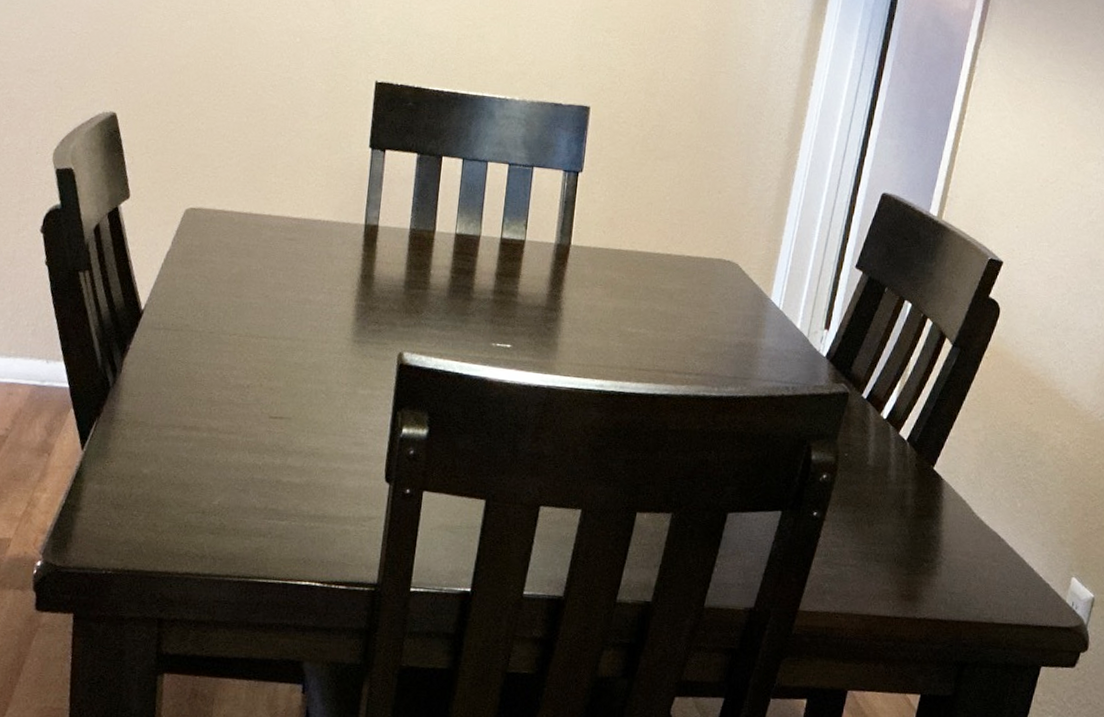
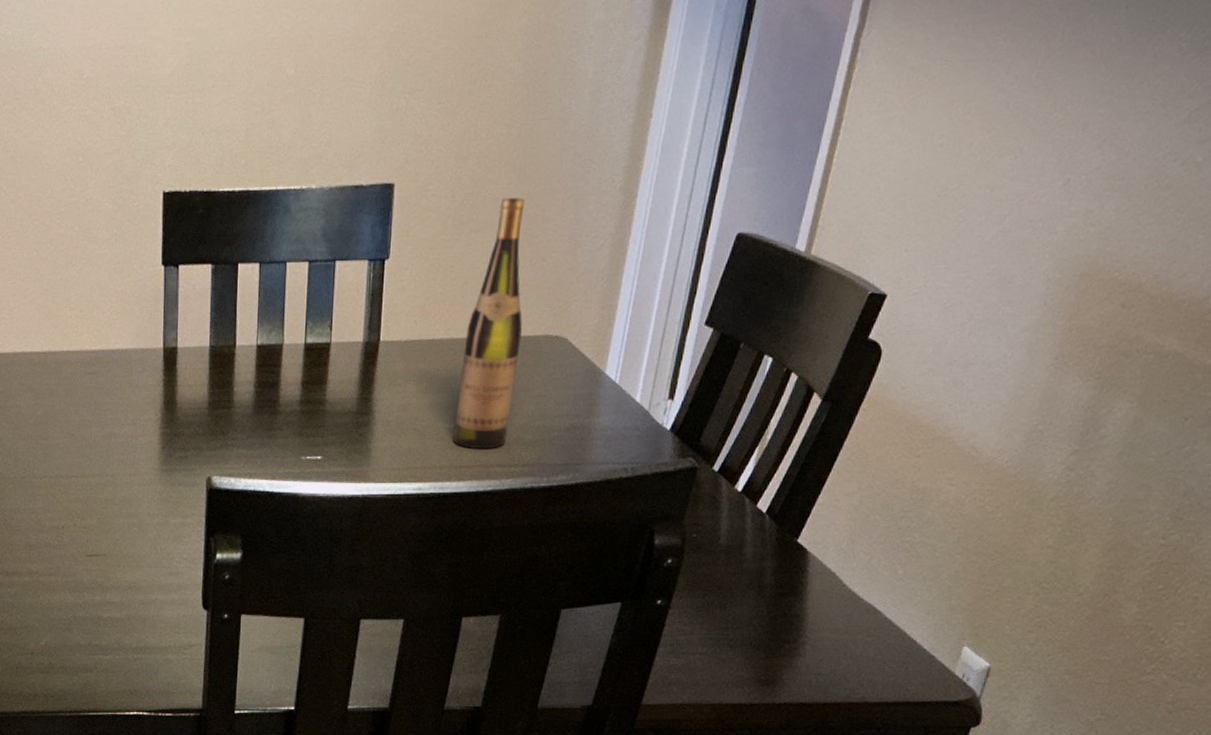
wine bottle: none [634,134,704,356] -> present [453,198,525,450]

